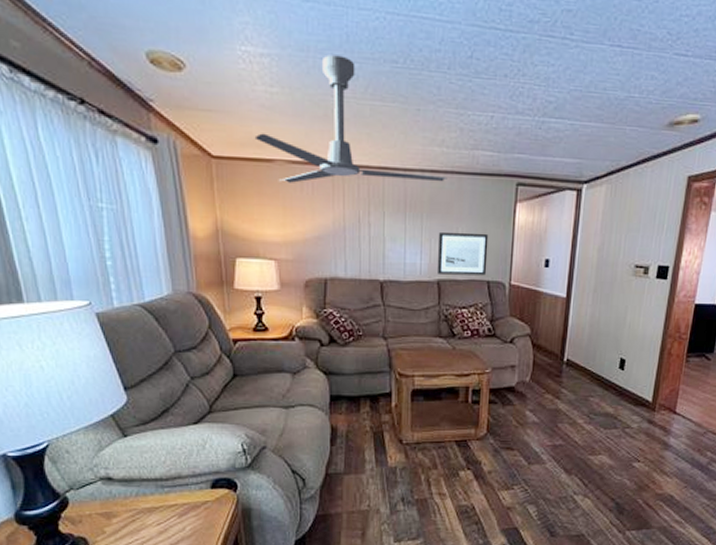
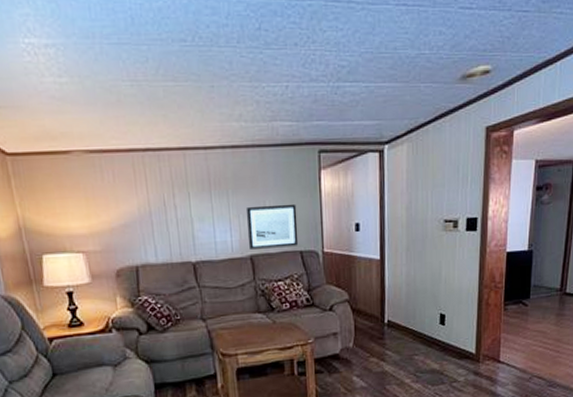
ceiling fan: present [254,55,448,183] -> none [48,39,249,173]

